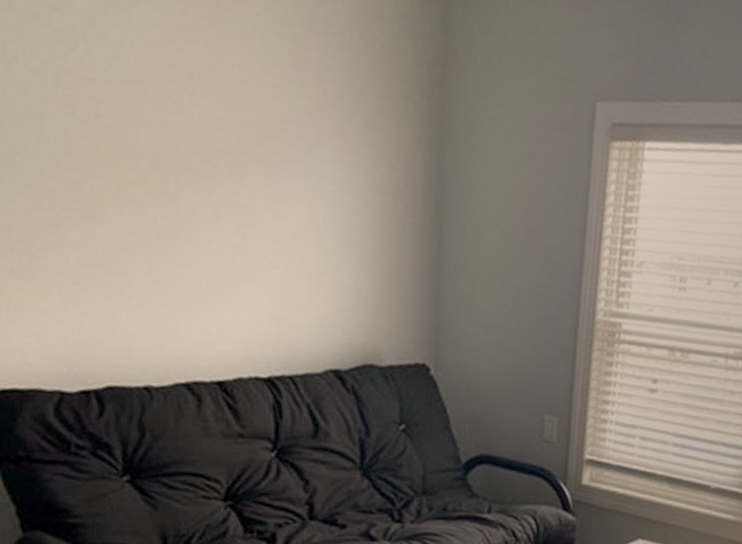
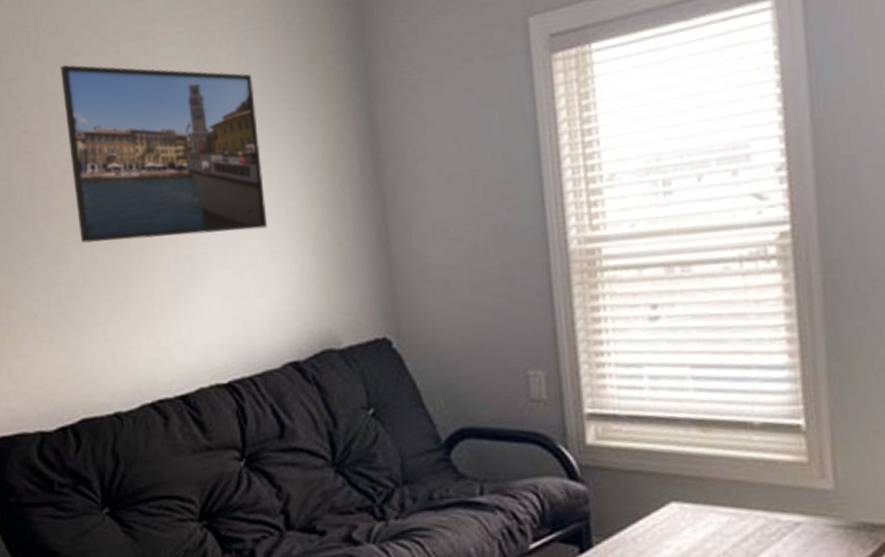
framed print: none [113,9,328,238] -> present [60,64,268,243]

